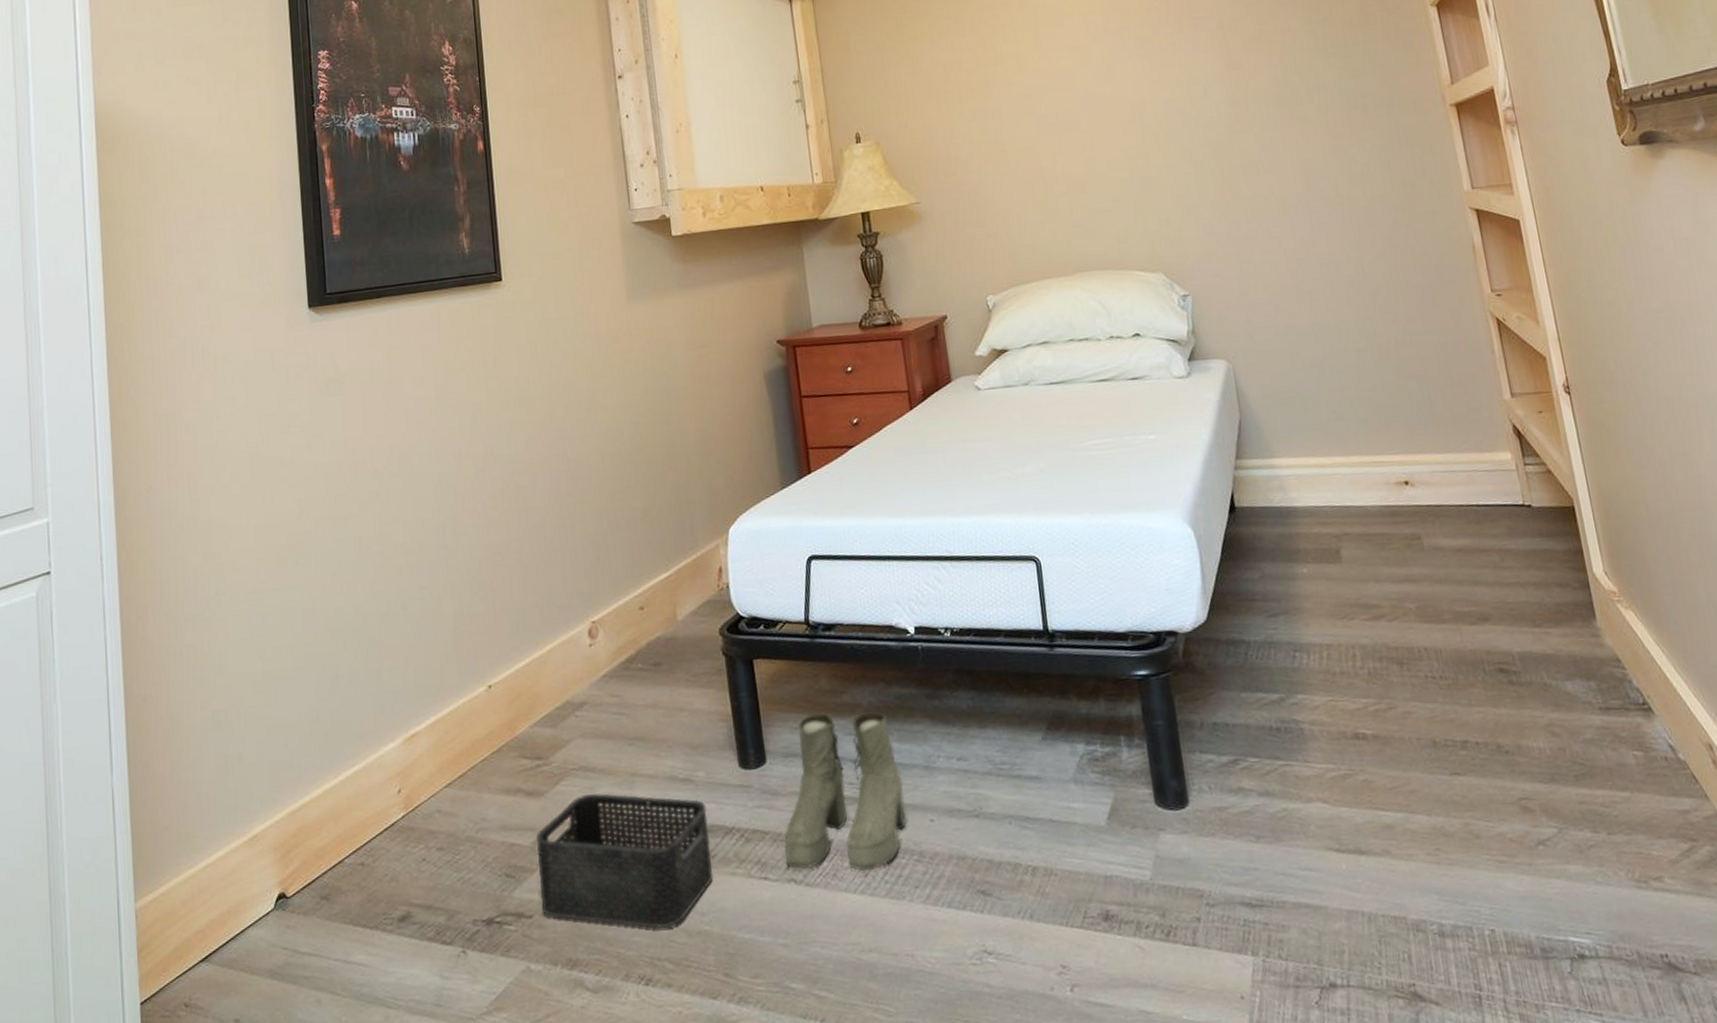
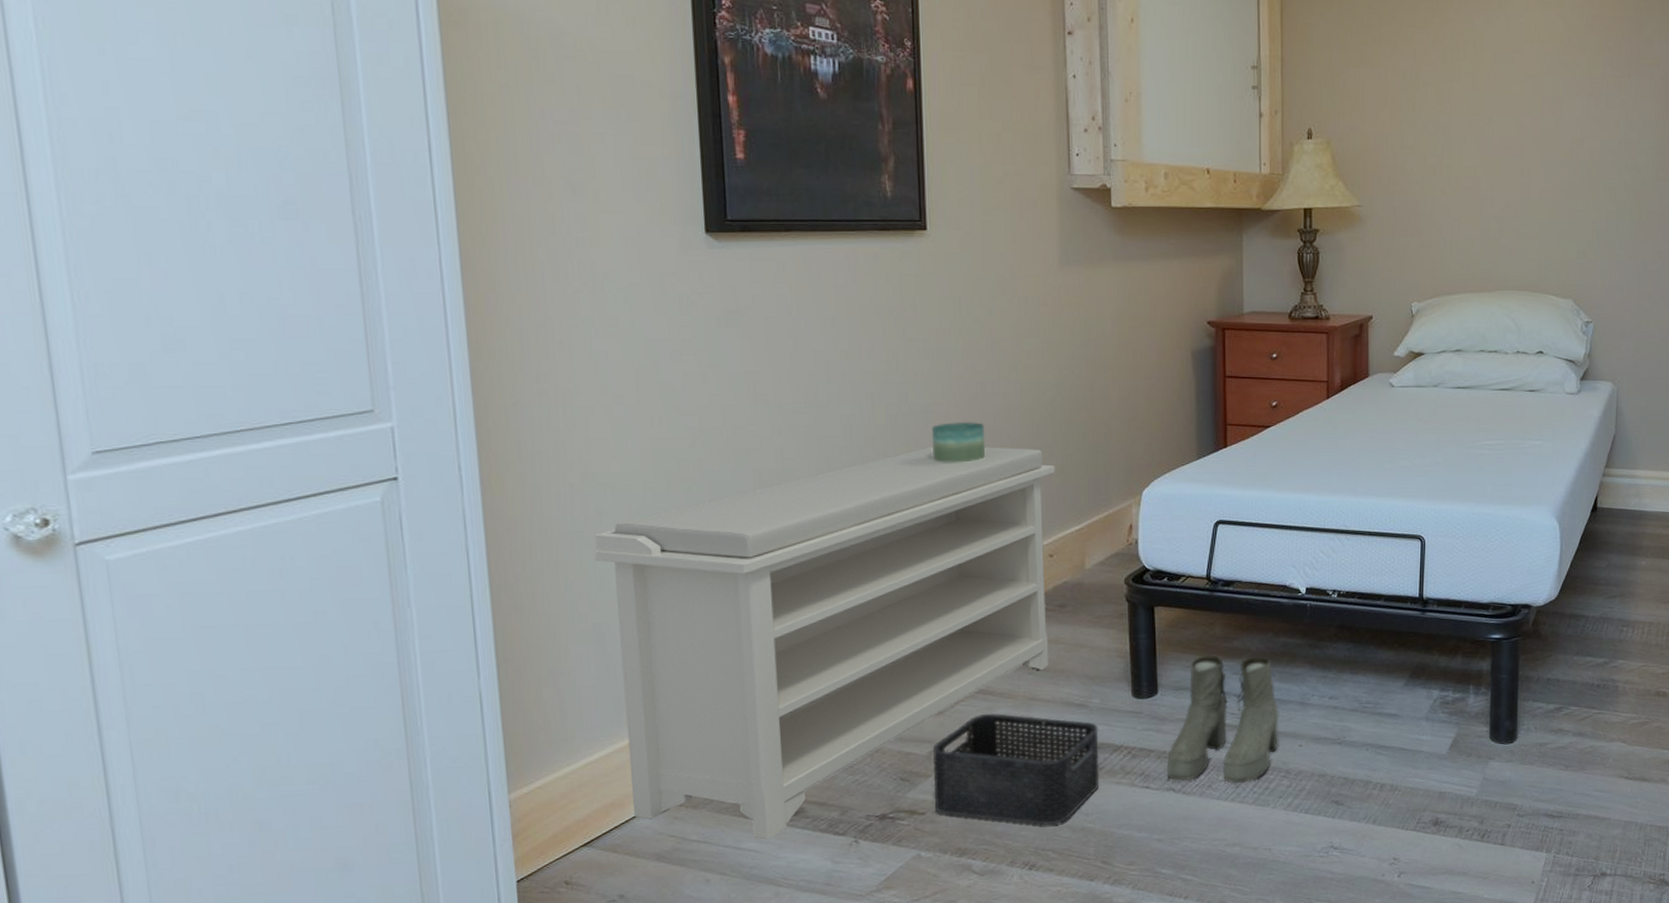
bench: none [213,492,649,951] -> present [594,446,1055,840]
candle: none [517,469,570,516] -> present [932,421,986,463]

